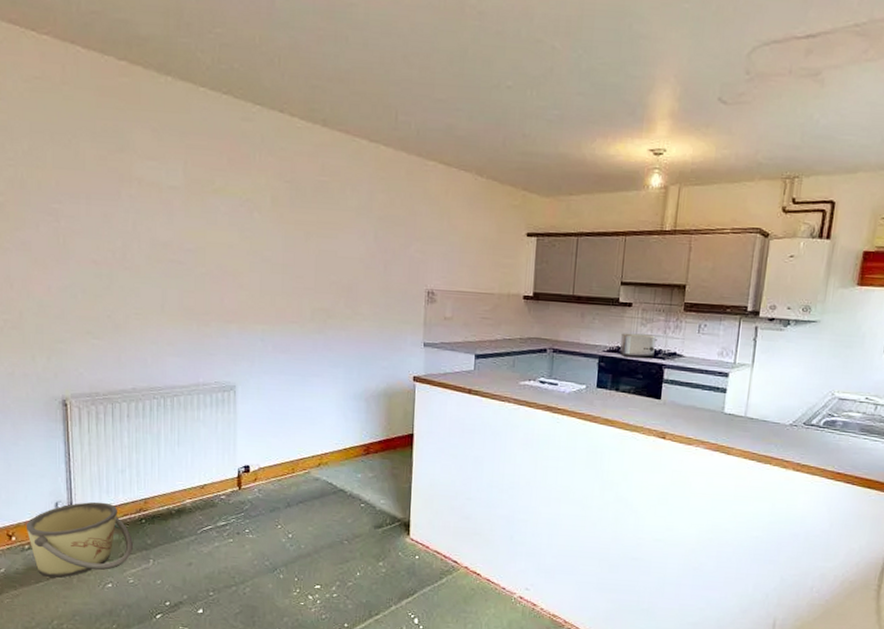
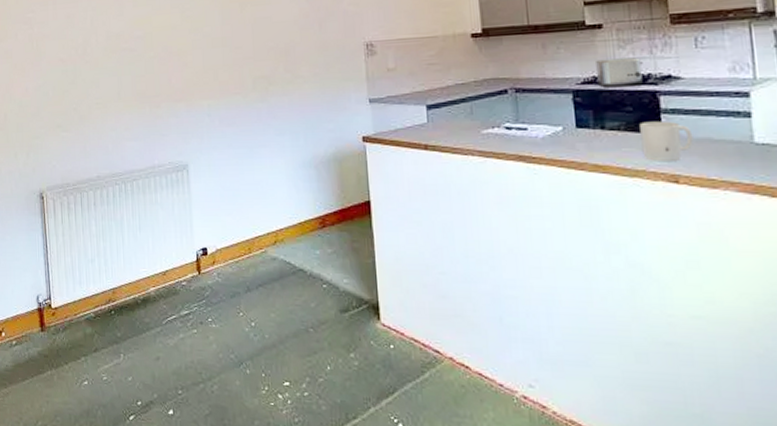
bucket: present [25,501,133,578] -> none [13,293,105,375]
mug: none [643,388,683,421] -> present [639,121,694,161]

